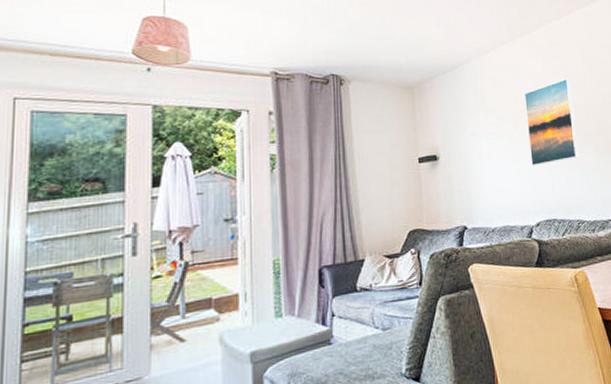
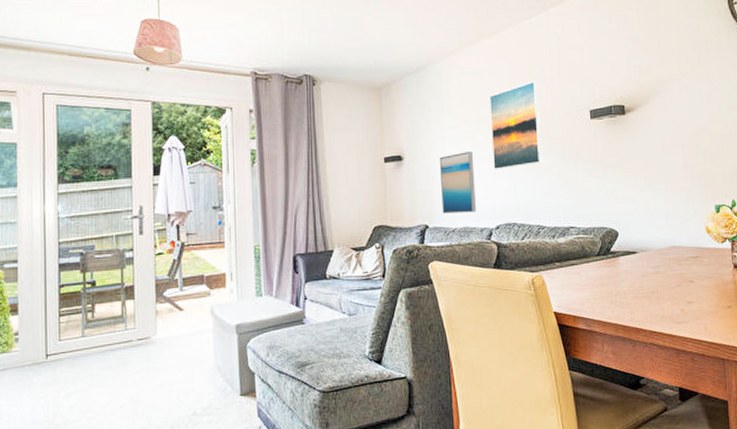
wall art: none [476,149,517,213] -> present [439,152,477,214]

